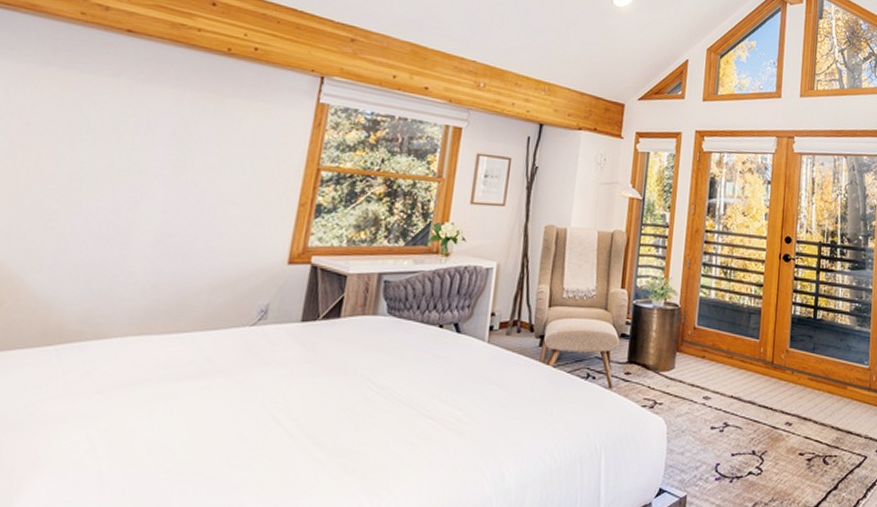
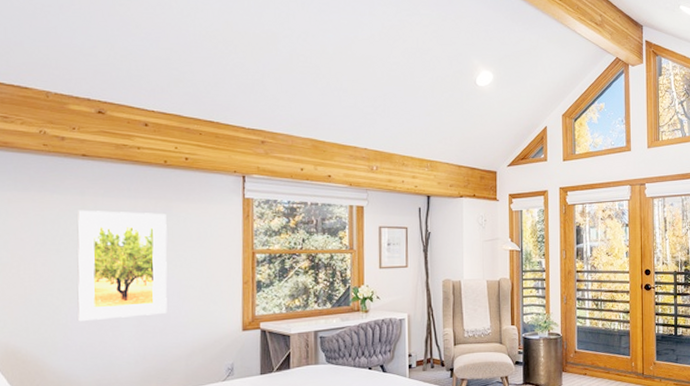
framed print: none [77,95,218,234] -> present [77,210,168,322]

